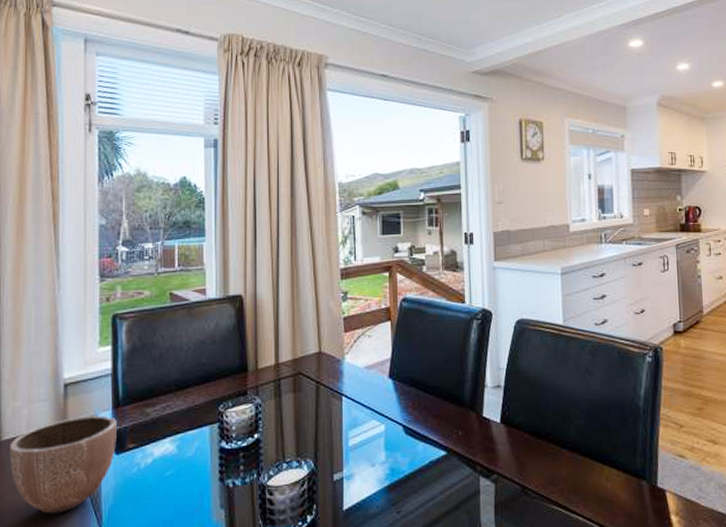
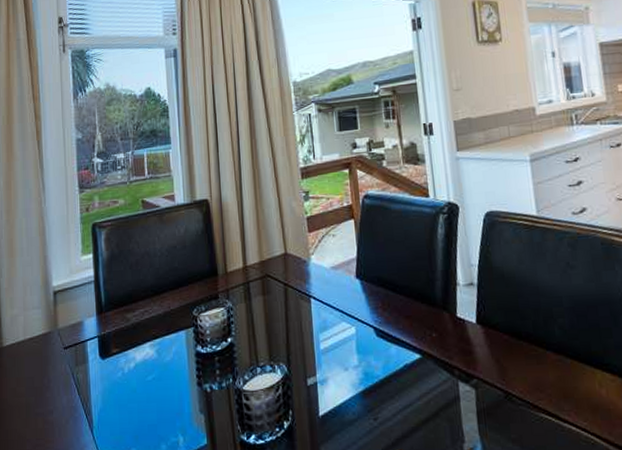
decorative bowl: present [9,415,117,514] -> none [10,321,102,417]

